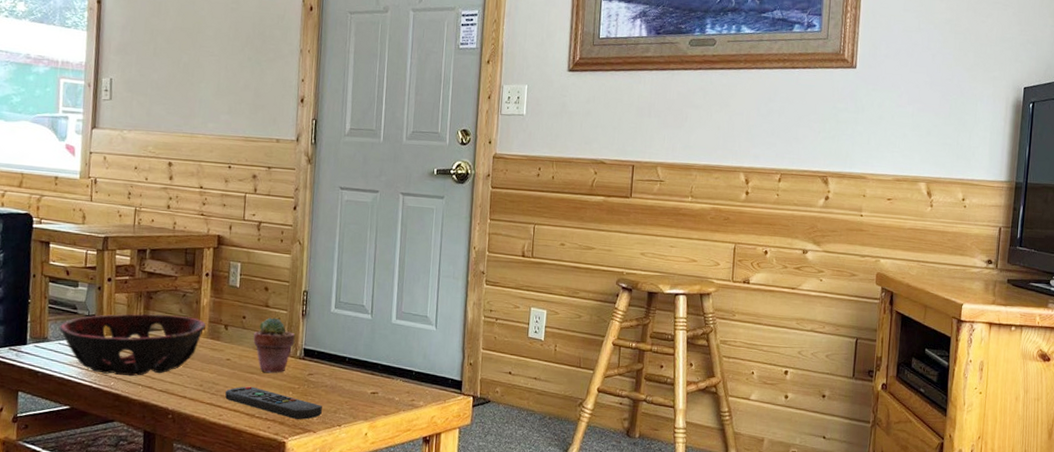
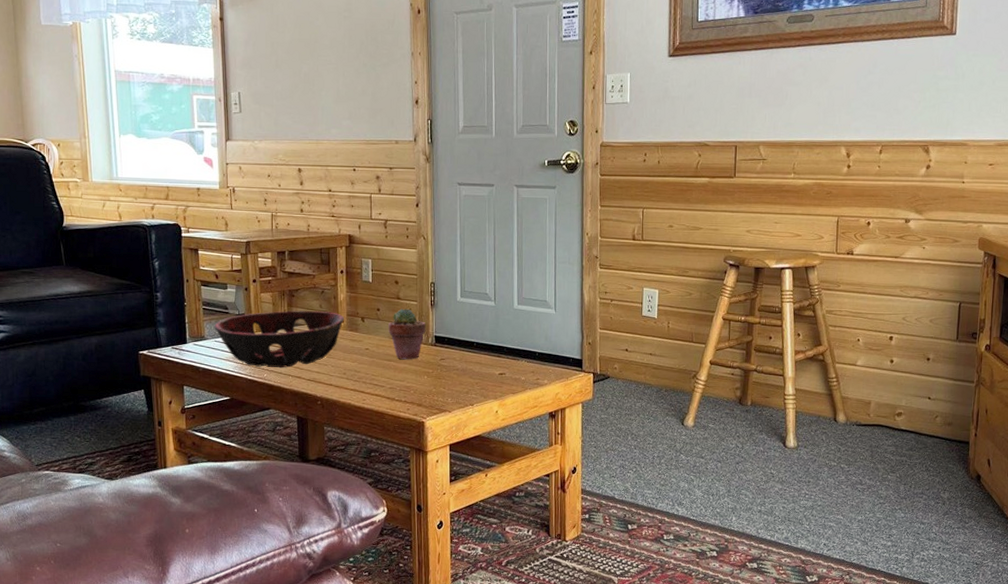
remote control: present [225,386,322,420] -> none [367,372,455,401]

